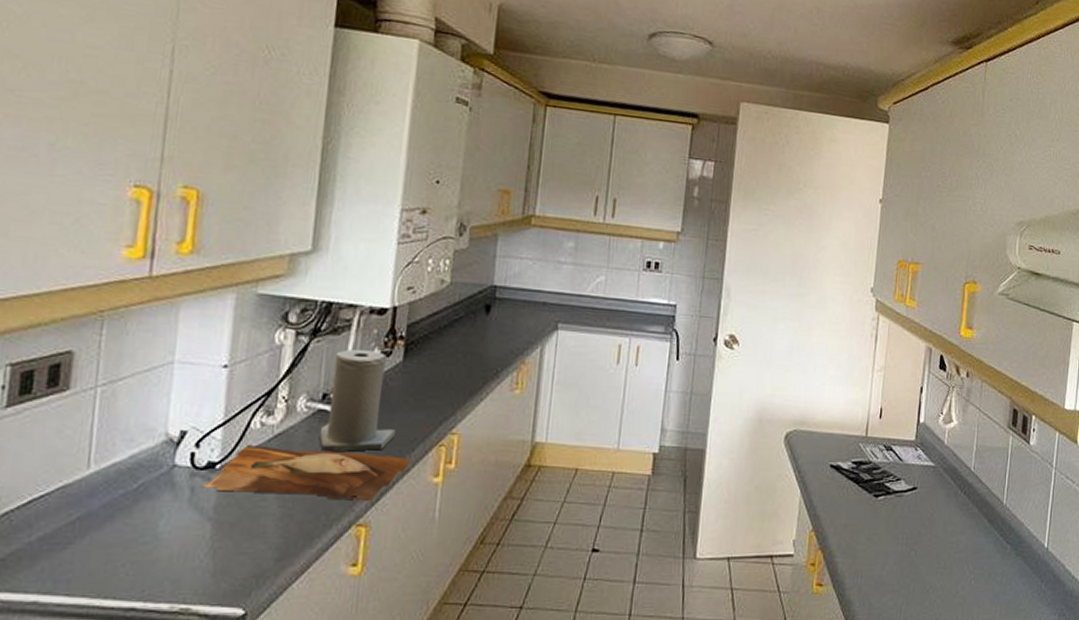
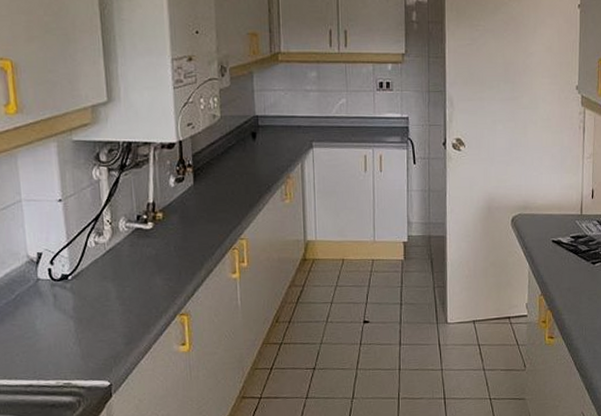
cutting board: present [201,444,410,502] -> none [60,259,212,297]
paper towel: present [319,349,395,453] -> none [140,177,197,261]

